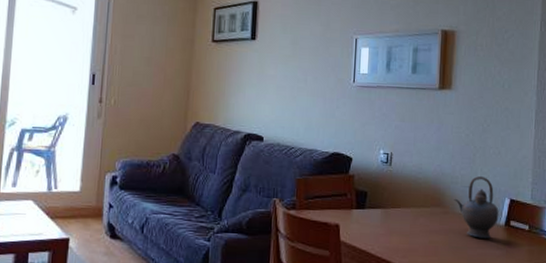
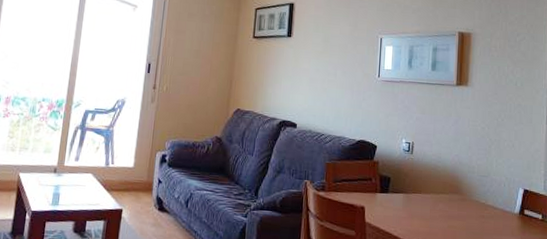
teapot: present [454,176,499,239] -> none [471,167,514,226]

